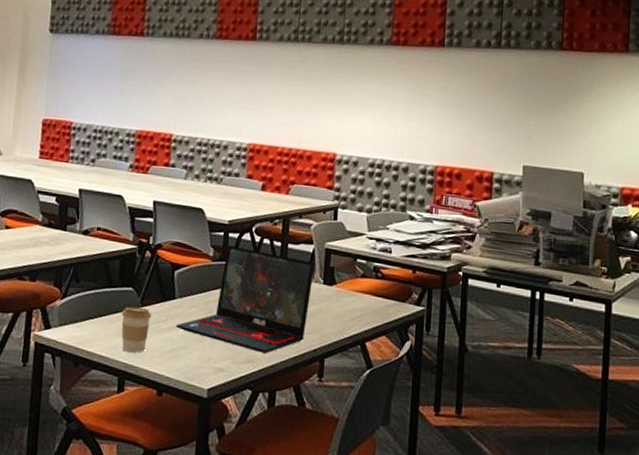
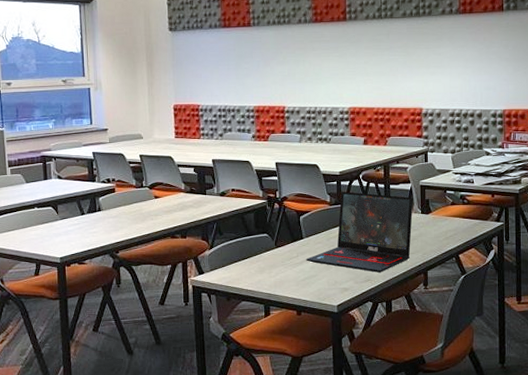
coffee cup: present [121,306,152,353] -> none [260,248,286,284]

